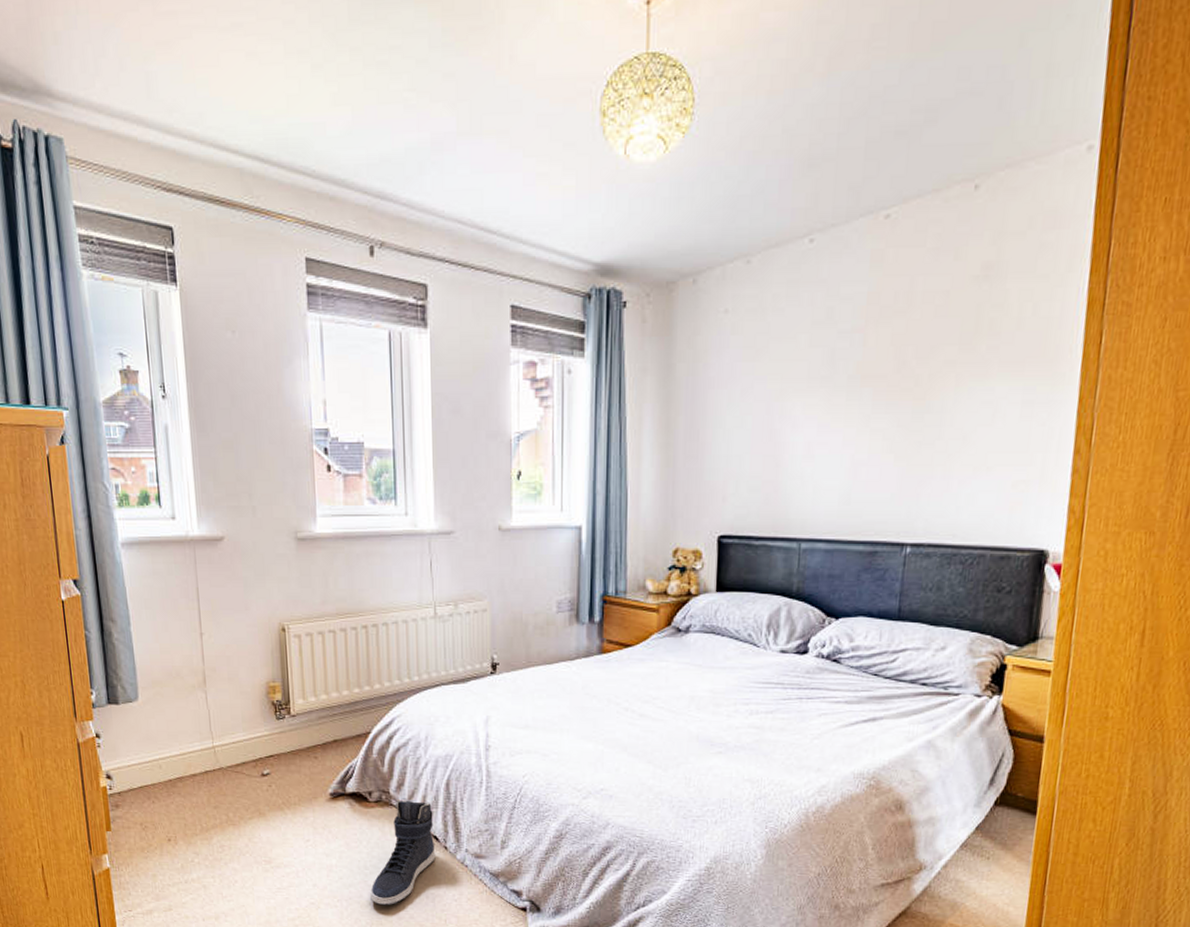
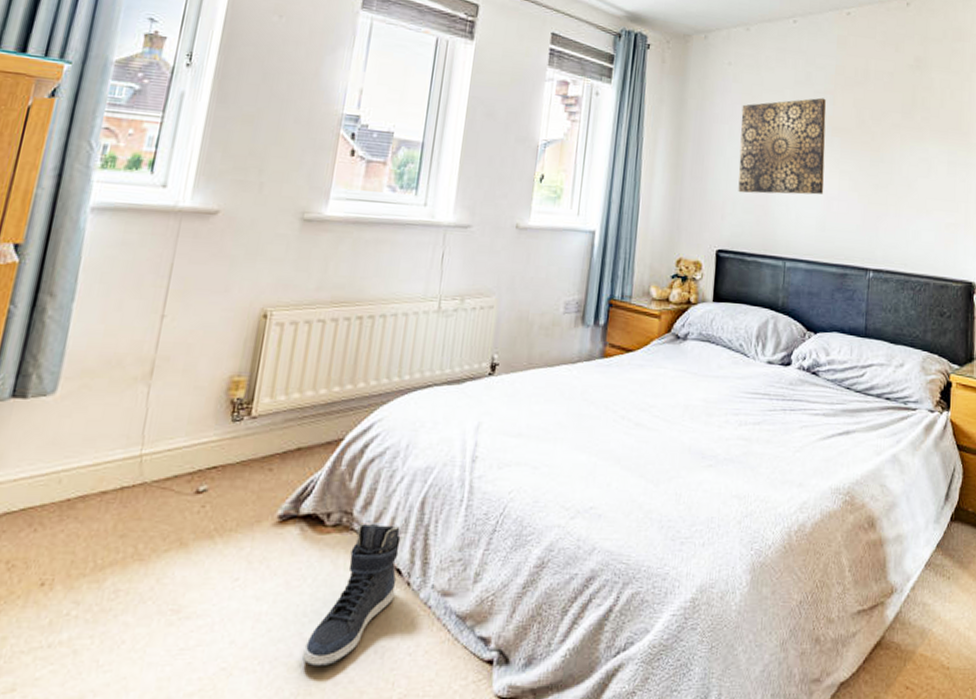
wall art: none [741,339,854,469] -> present [738,97,826,195]

